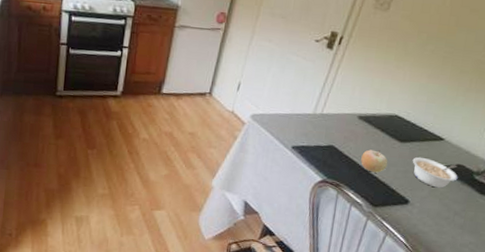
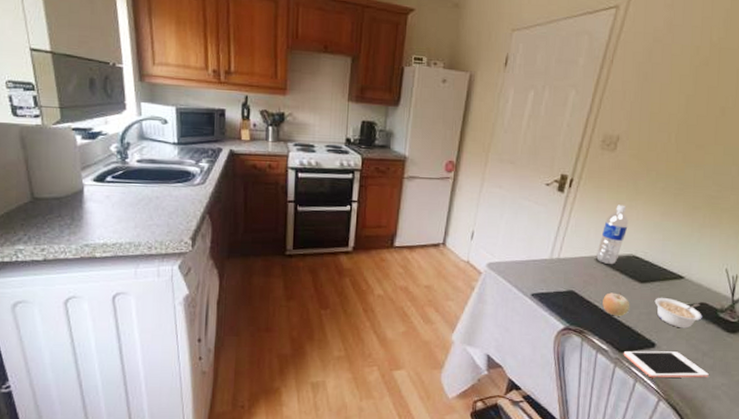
water bottle: none [359,64,395,123] -> present [596,204,628,265]
cell phone: none [376,206,458,235] -> present [623,350,709,378]

